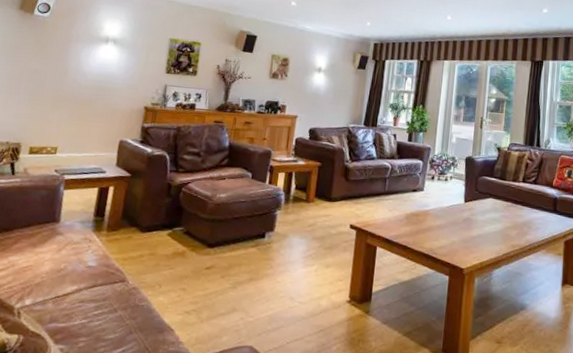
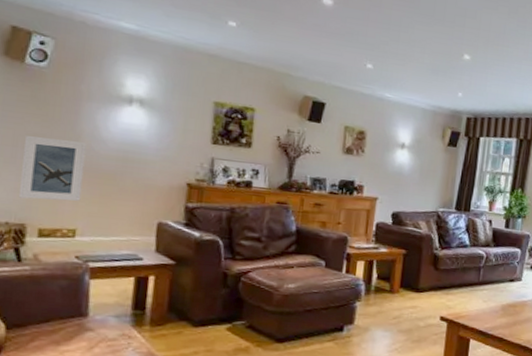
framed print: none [18,71,72,124] -> present [18,136,87,201]

